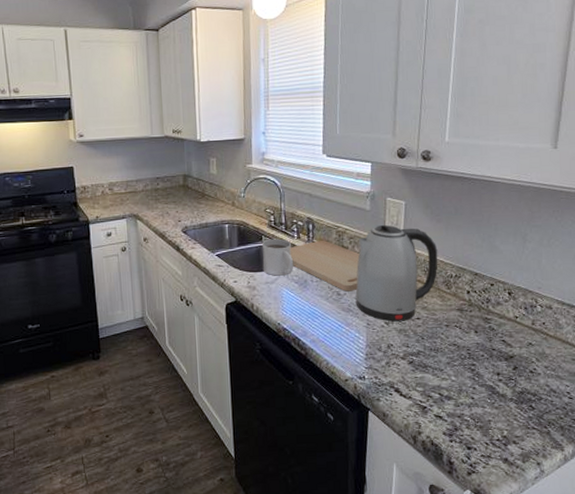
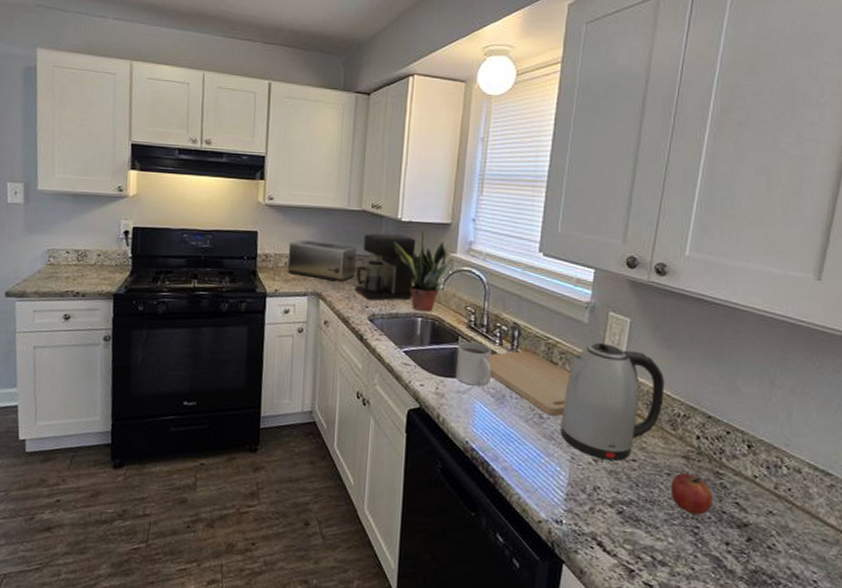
toaster: none [103,168,166,203] -> present [287,240,358,283]
coffee maker: none [167,153,218,216] -> present [354,233,416,301]
potted plant: none [196,148,252,219] -> present [393,230,455,313]
fruit: none [449,322,484,355] -> present [670,472,713,515]

